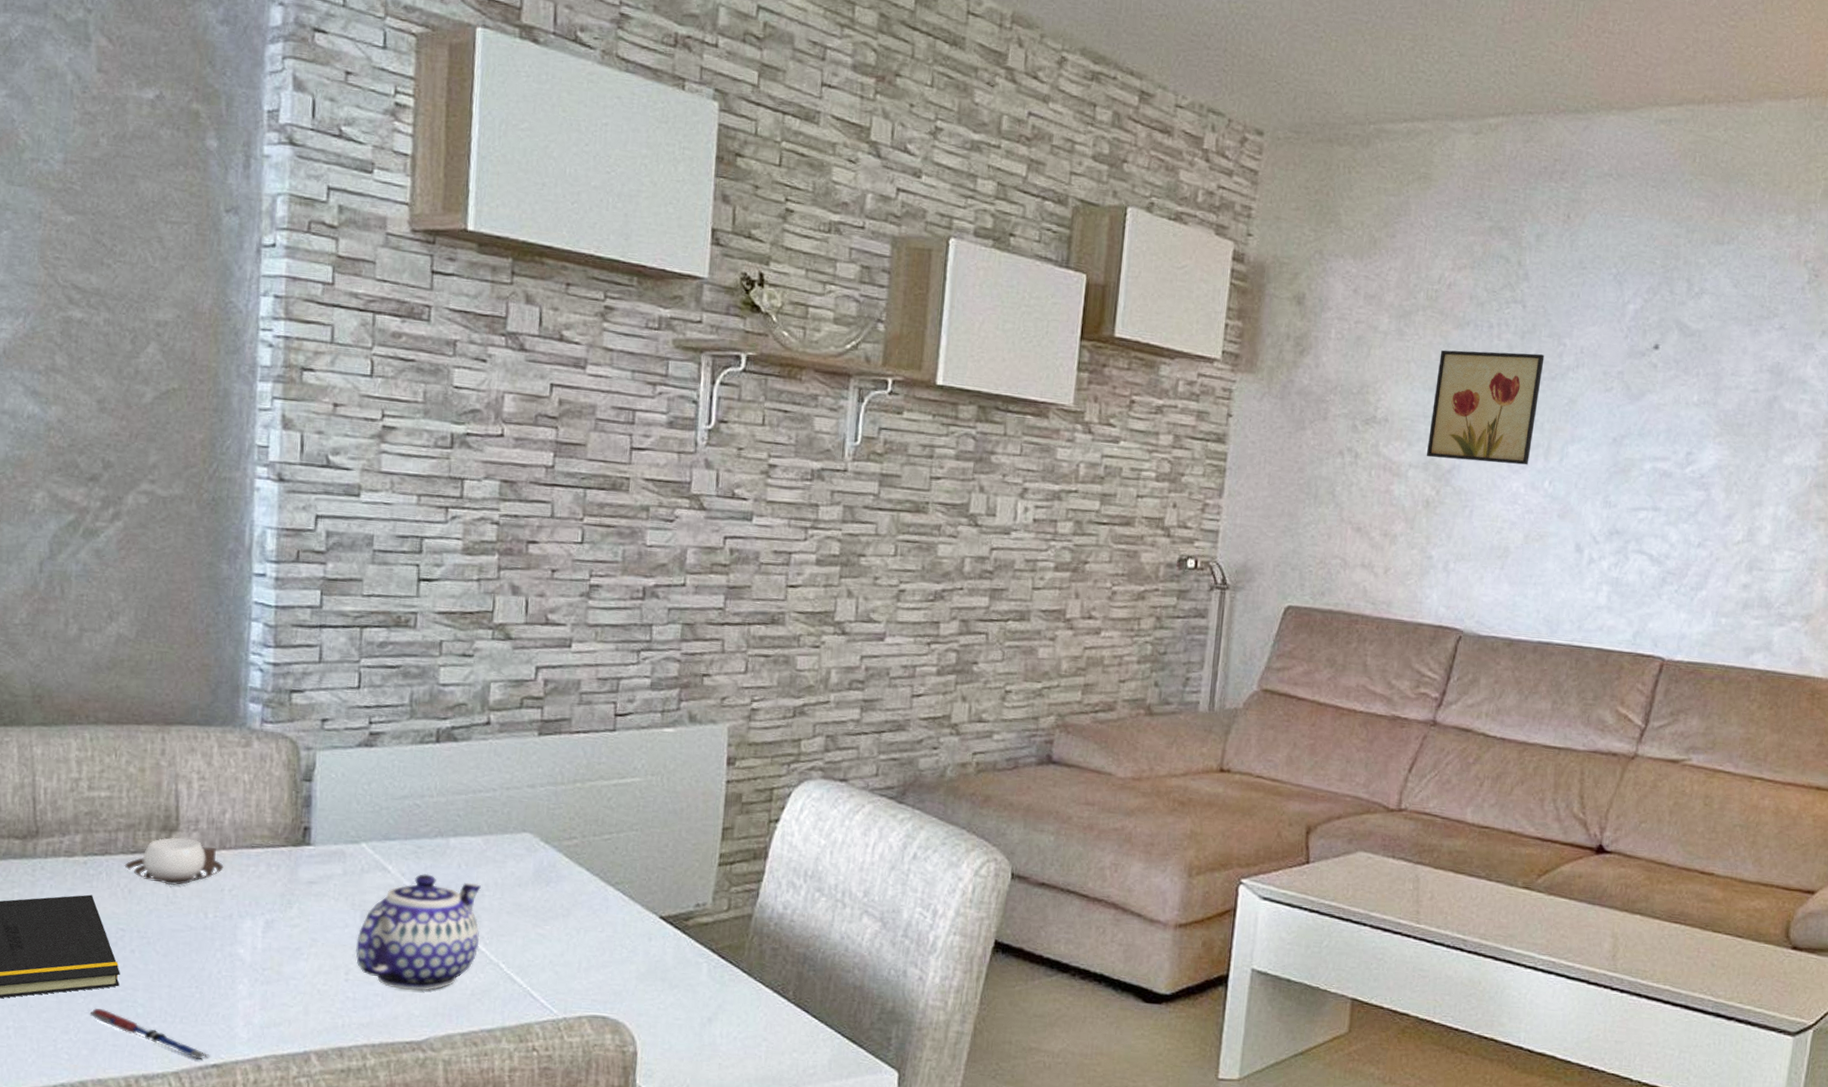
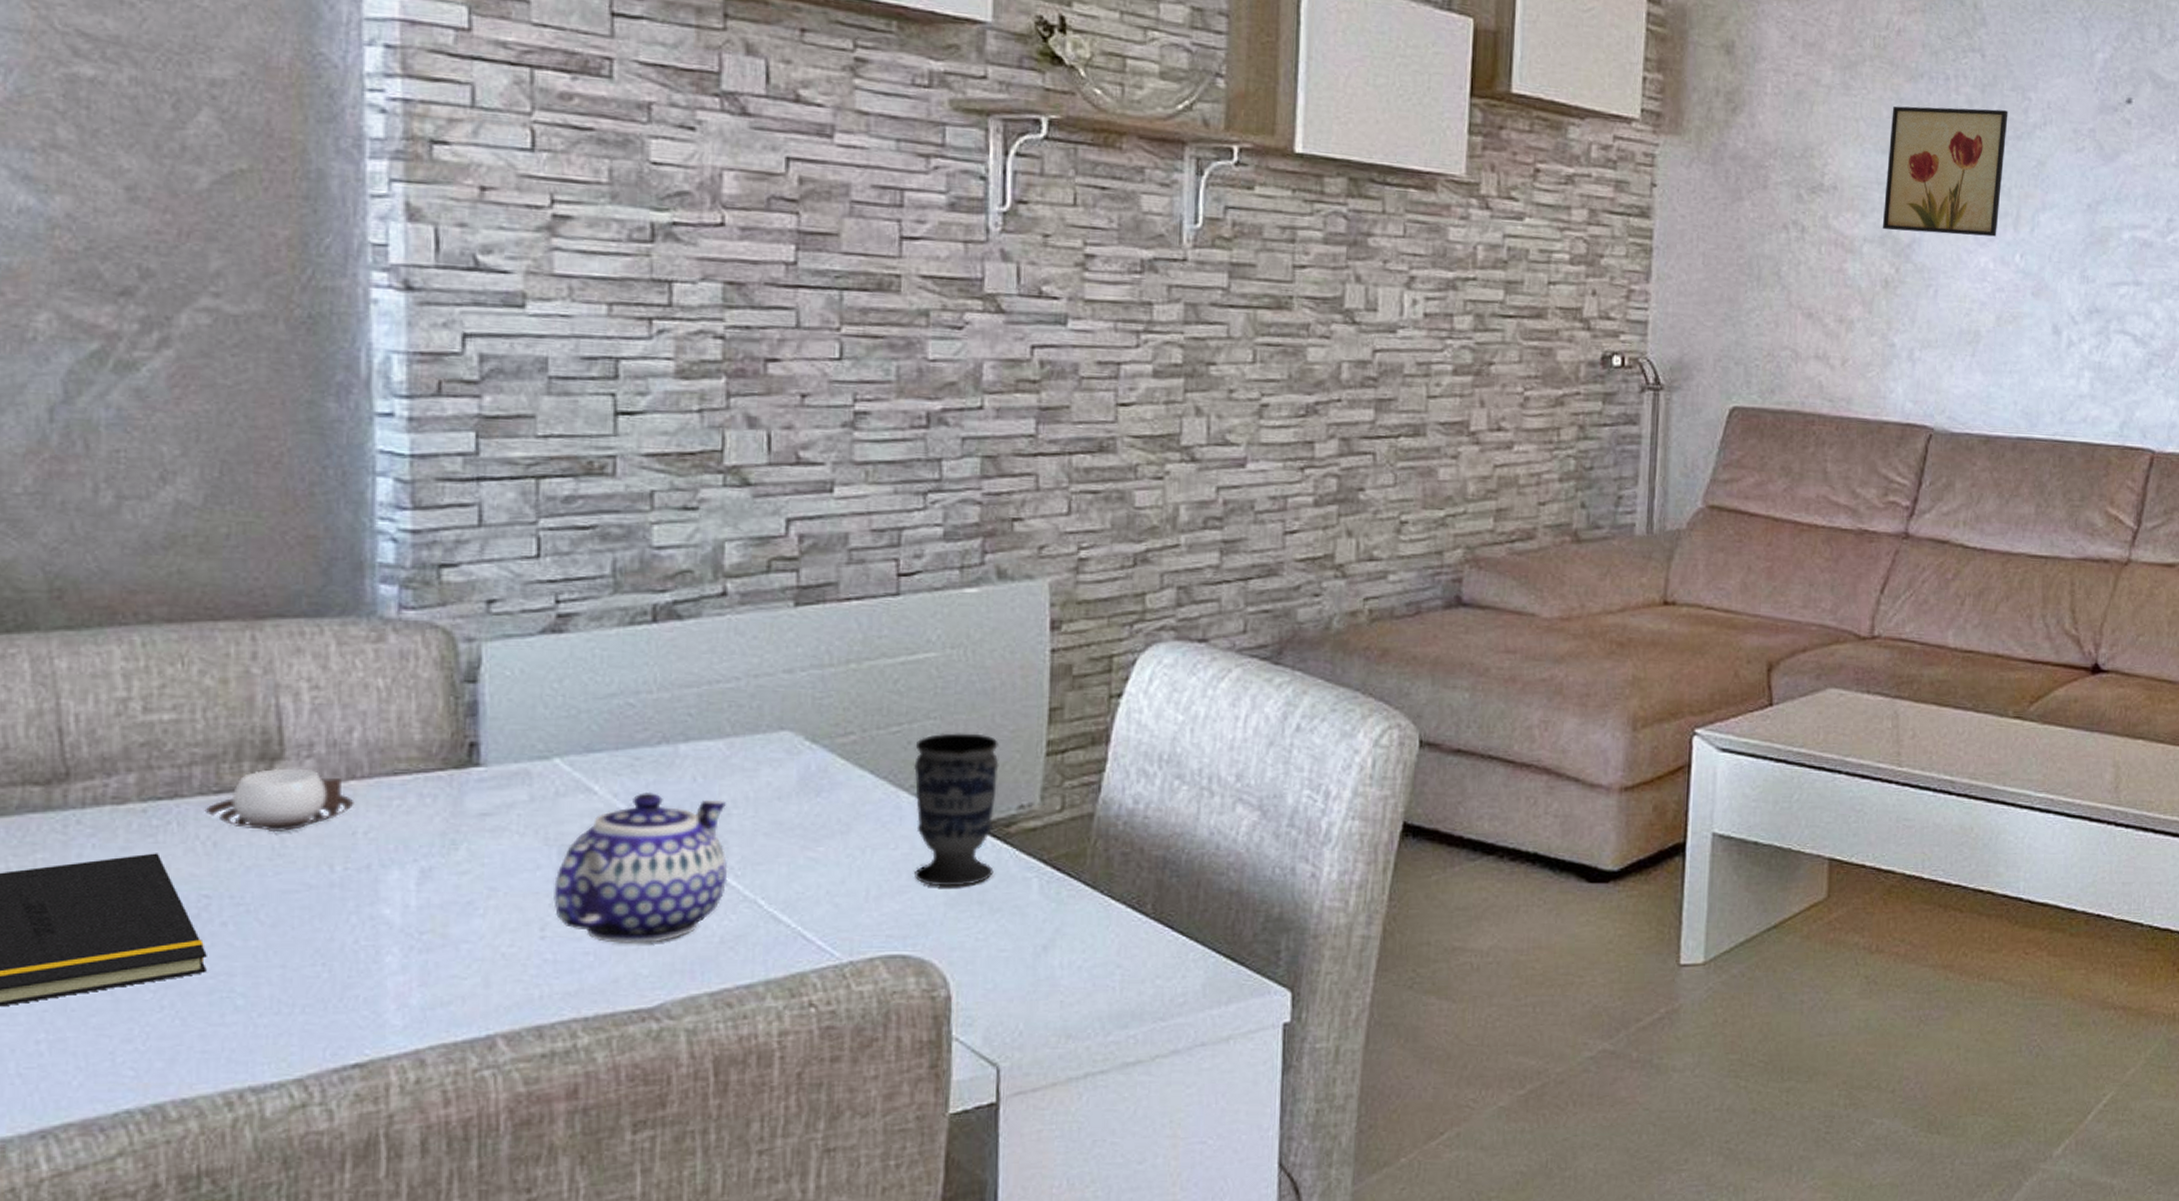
pen: present [89,1008,210,1061] -> none [163,1005,348,1062]
cup: none [615,842,683,966] -> present [914,733,999,887]

